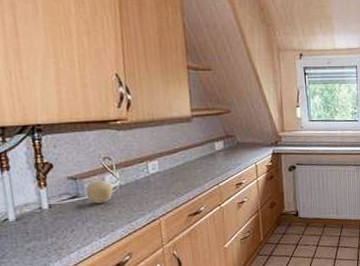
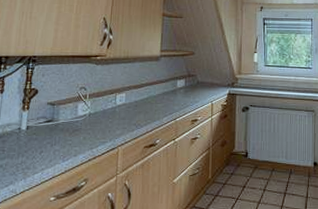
fruit: present [85,180,113,204] -> none [59,107,83,129]

